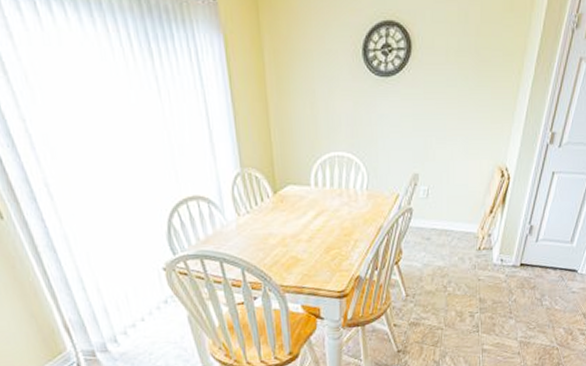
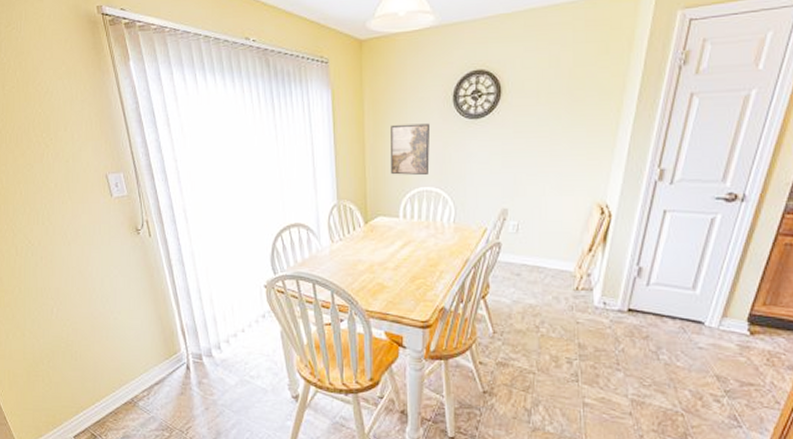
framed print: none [296,80,340,140] -> present [391,123,430,176]

